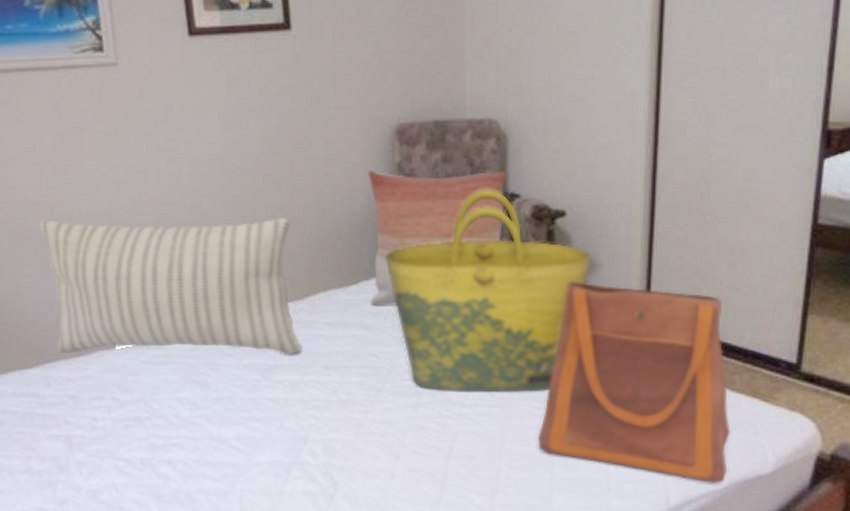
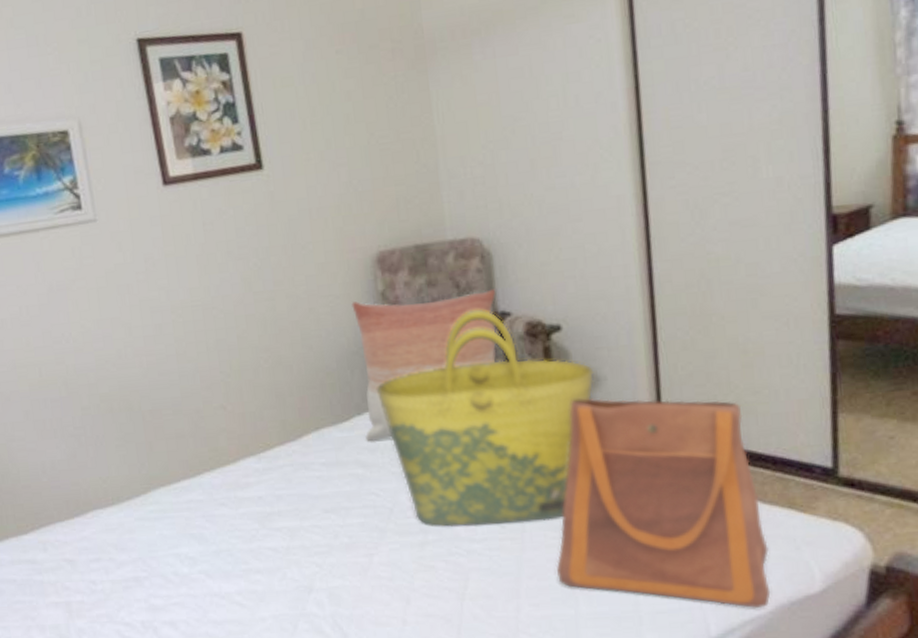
pillow: present [38,217,302,355] -> none [27,357,299,516]

